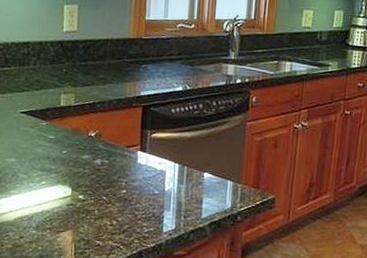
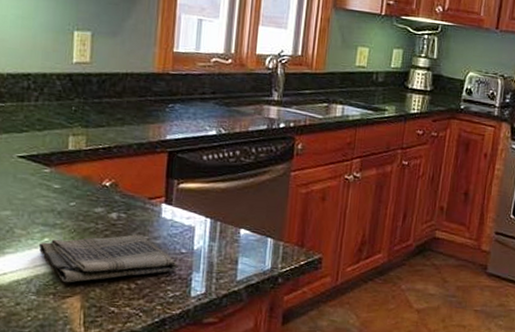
dish towel: none [37,177,152,220] -> present [38,233,178,283]

